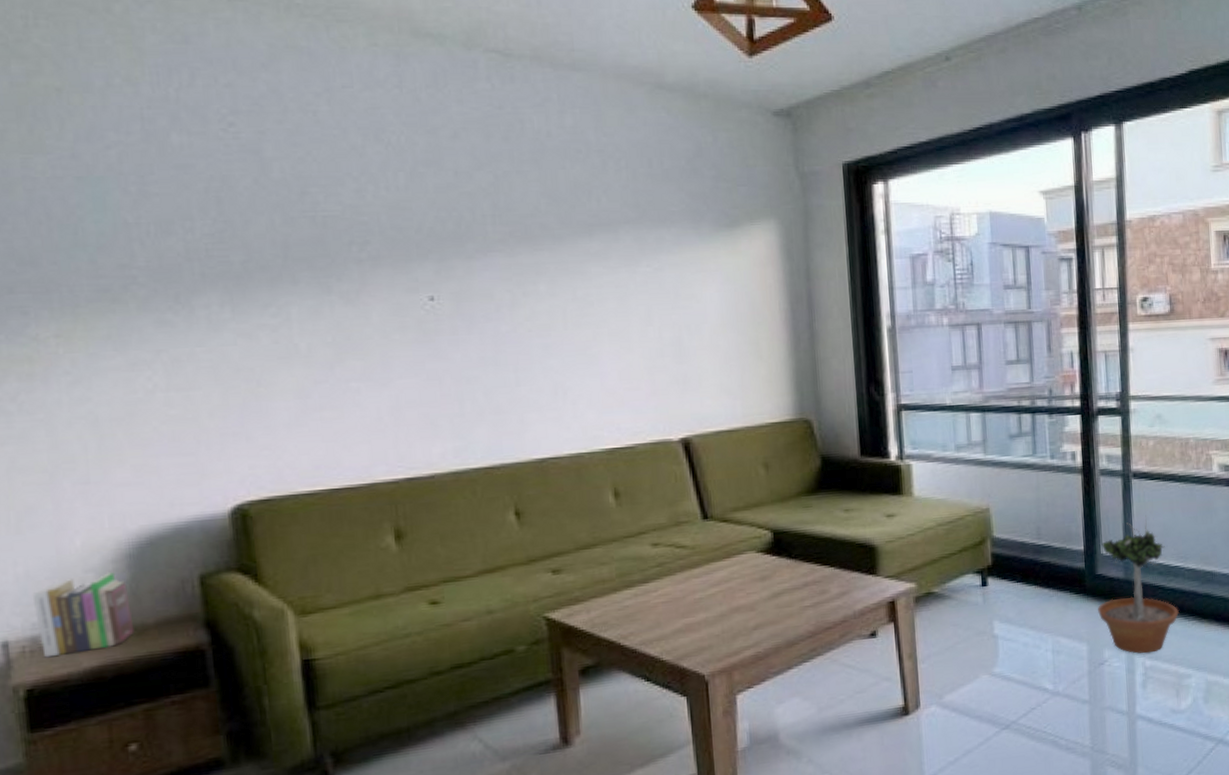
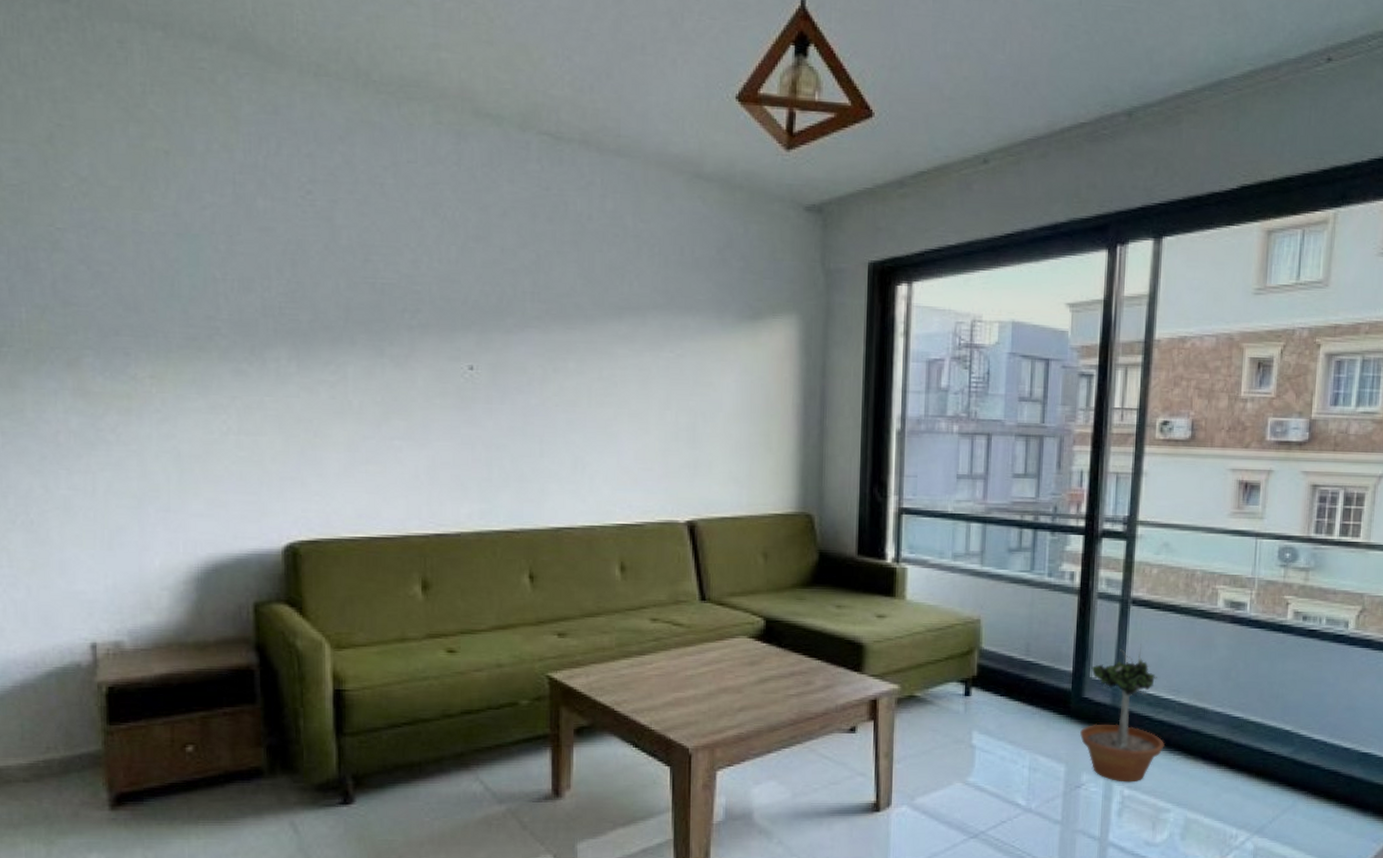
books: present [33,571,135,658] -> none [119,591,198,661]

